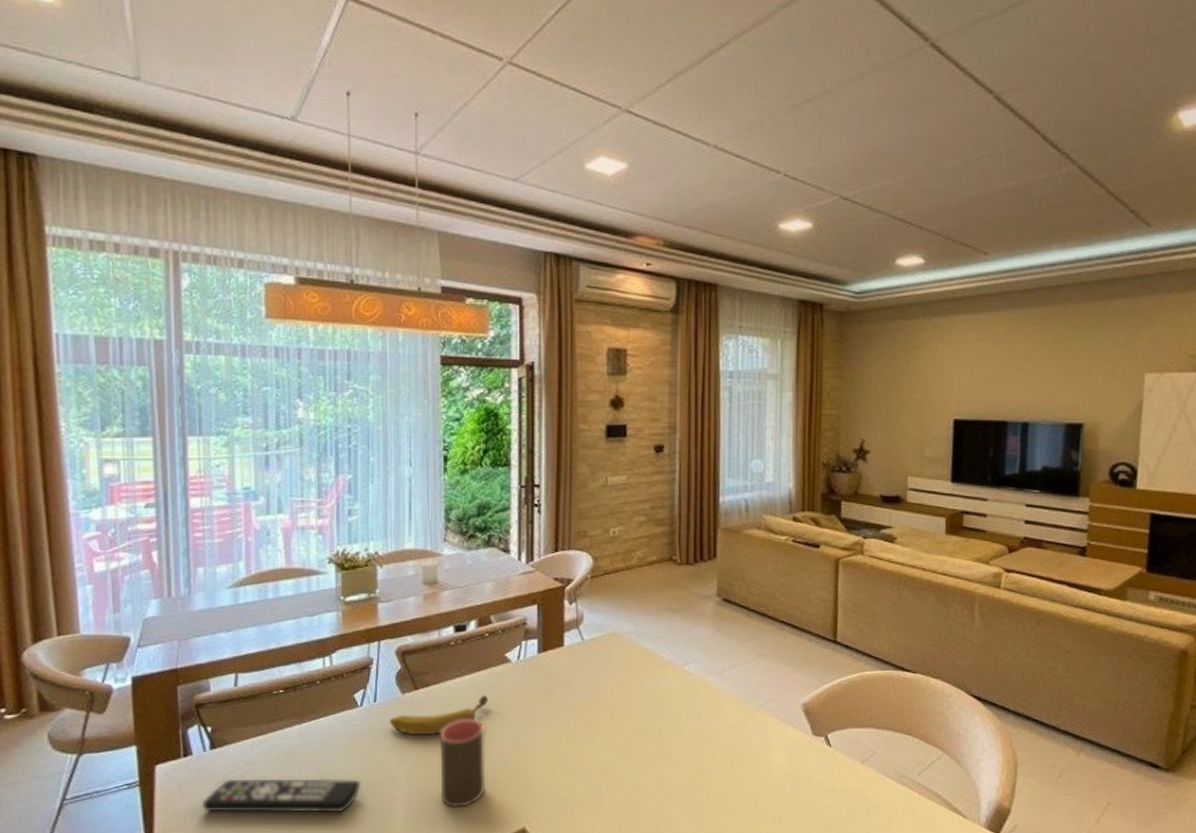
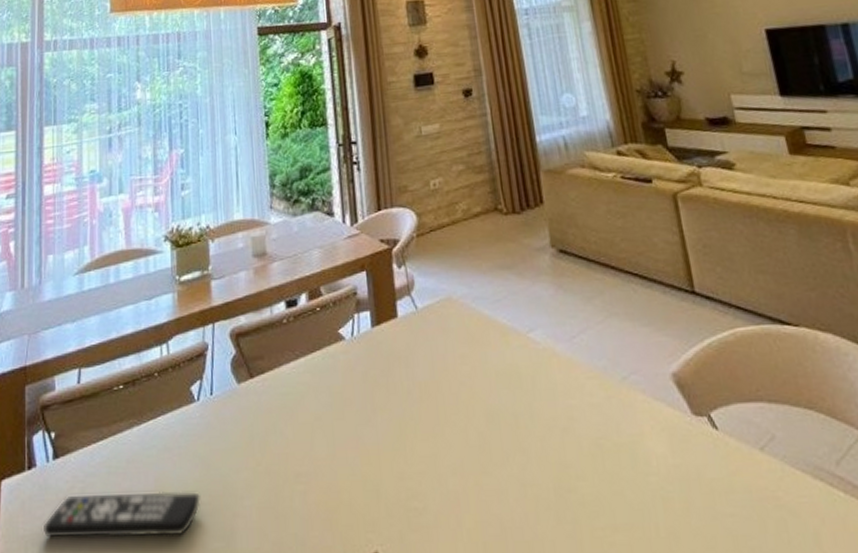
fruit: present [389,695,488,736] -> none [226,381,325,434]
cup: present [440,719,486,807] -> none [278,410,331,526]

